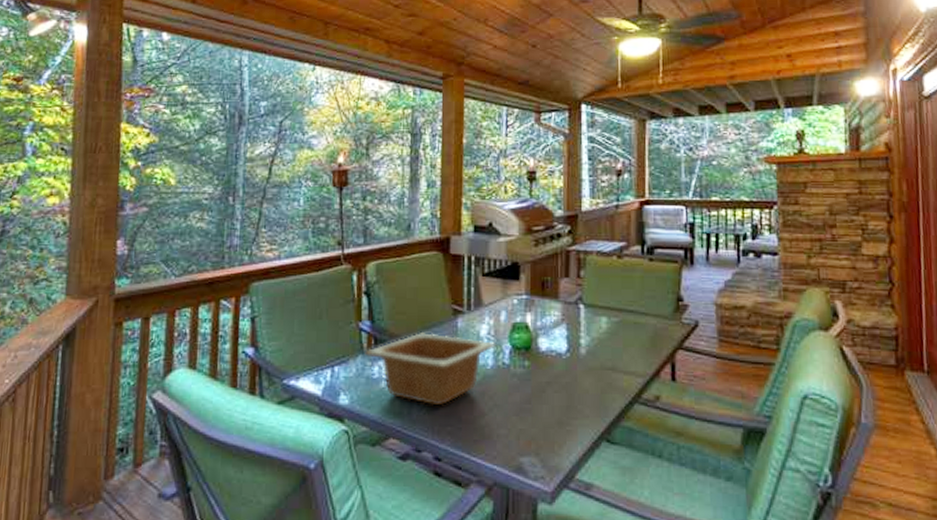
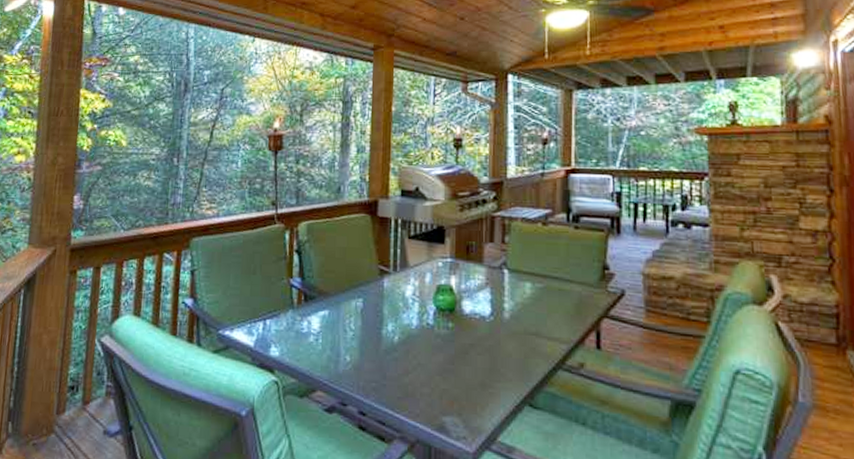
serving bowl: present [365,333,497,406] -> none [295,291,421,363]

